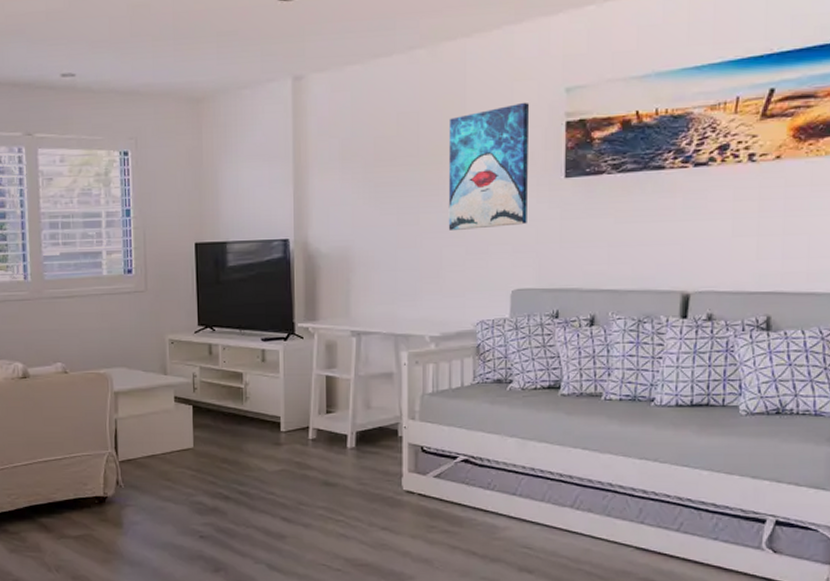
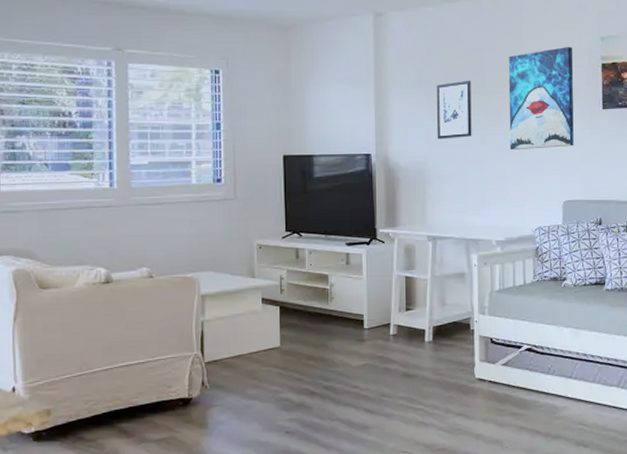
wall art: none [363,149,404,221] -> present [436,80,472,139]

